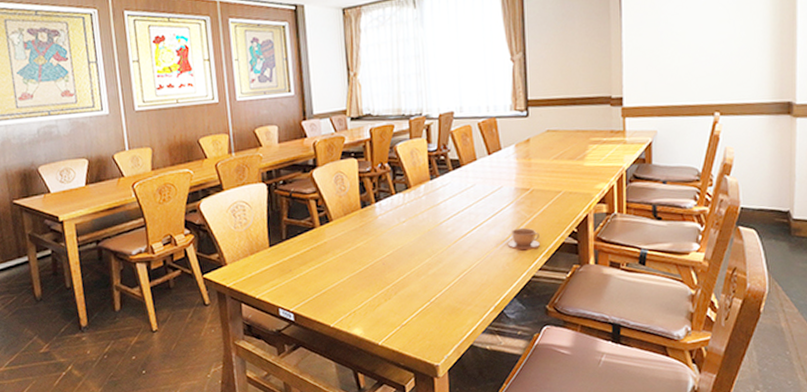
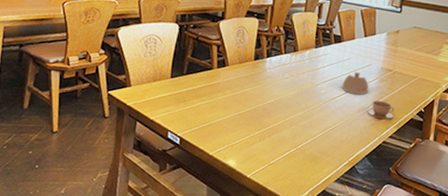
sugar bowl: none [470,198,505,228] -> present [341,71,369,96]

